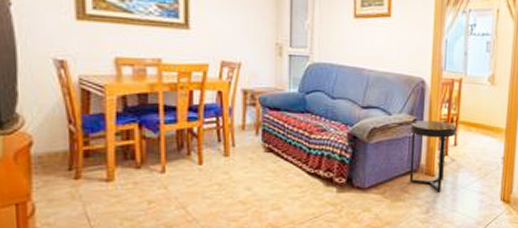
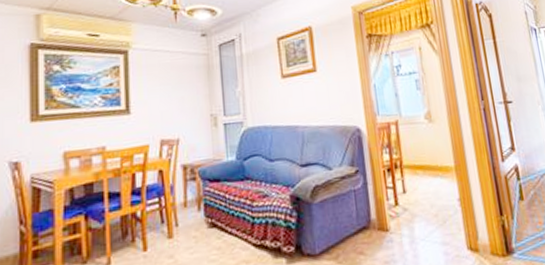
side table: present [409,120,457,192] -> none [353,168,404,249]

